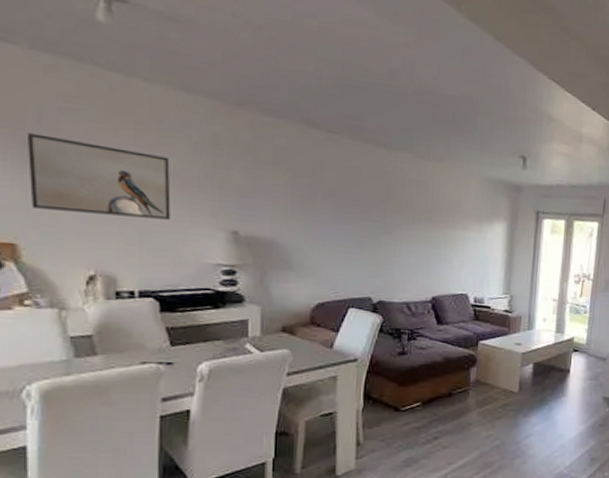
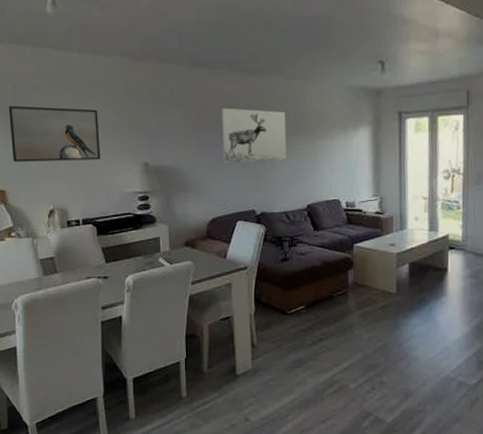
wall art: none [336,179,415,248] -> present [221,108,287,163]

